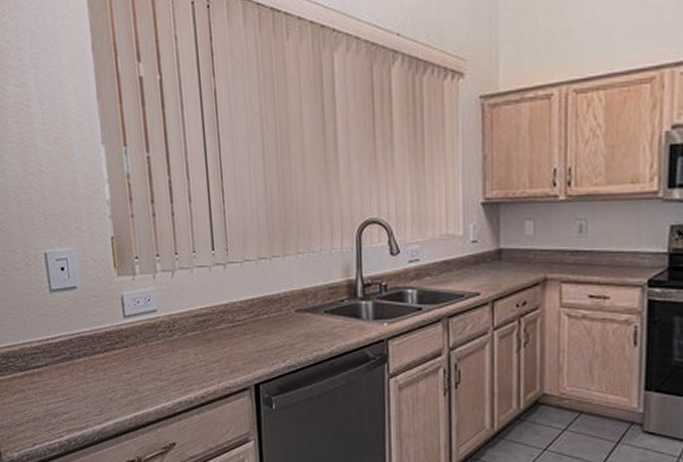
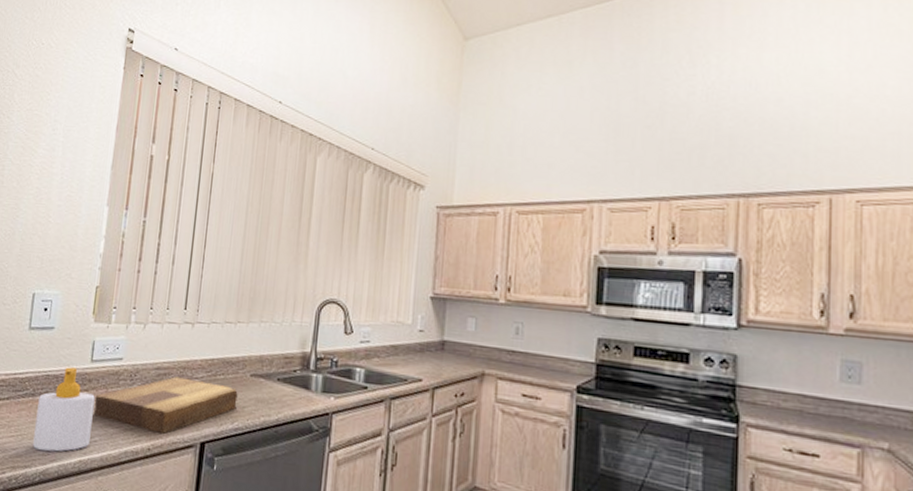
soap bottle: none [78,326,141,411] -> present [33,367,95,452]
cutting board: none [136,322,286,380] -> present [94,377,238,434]

